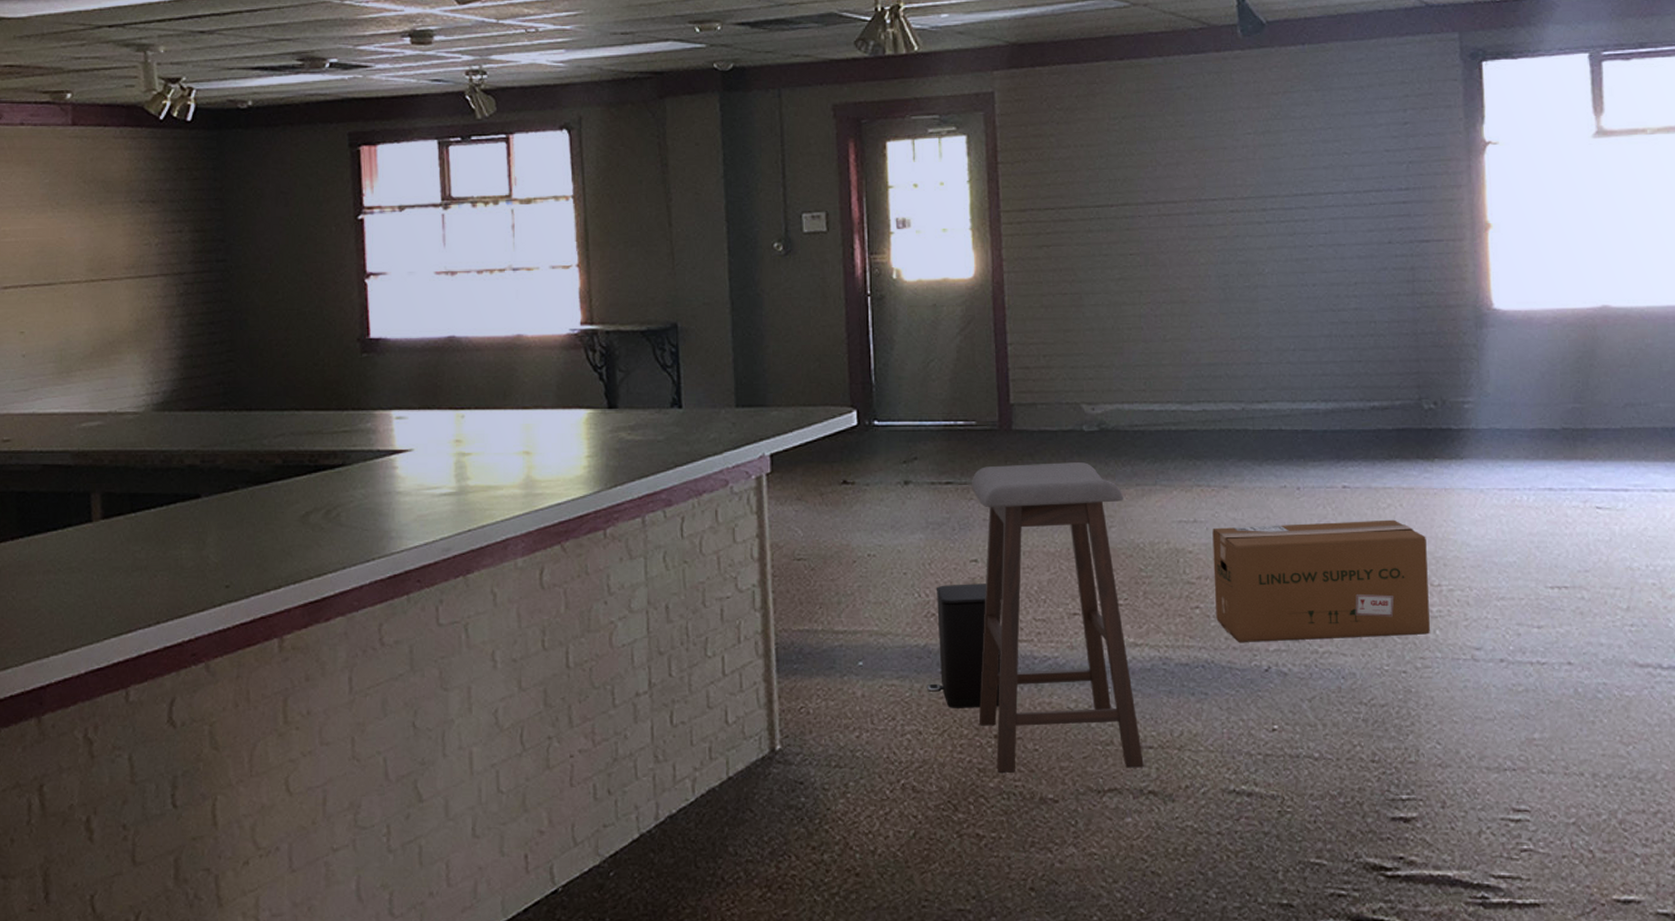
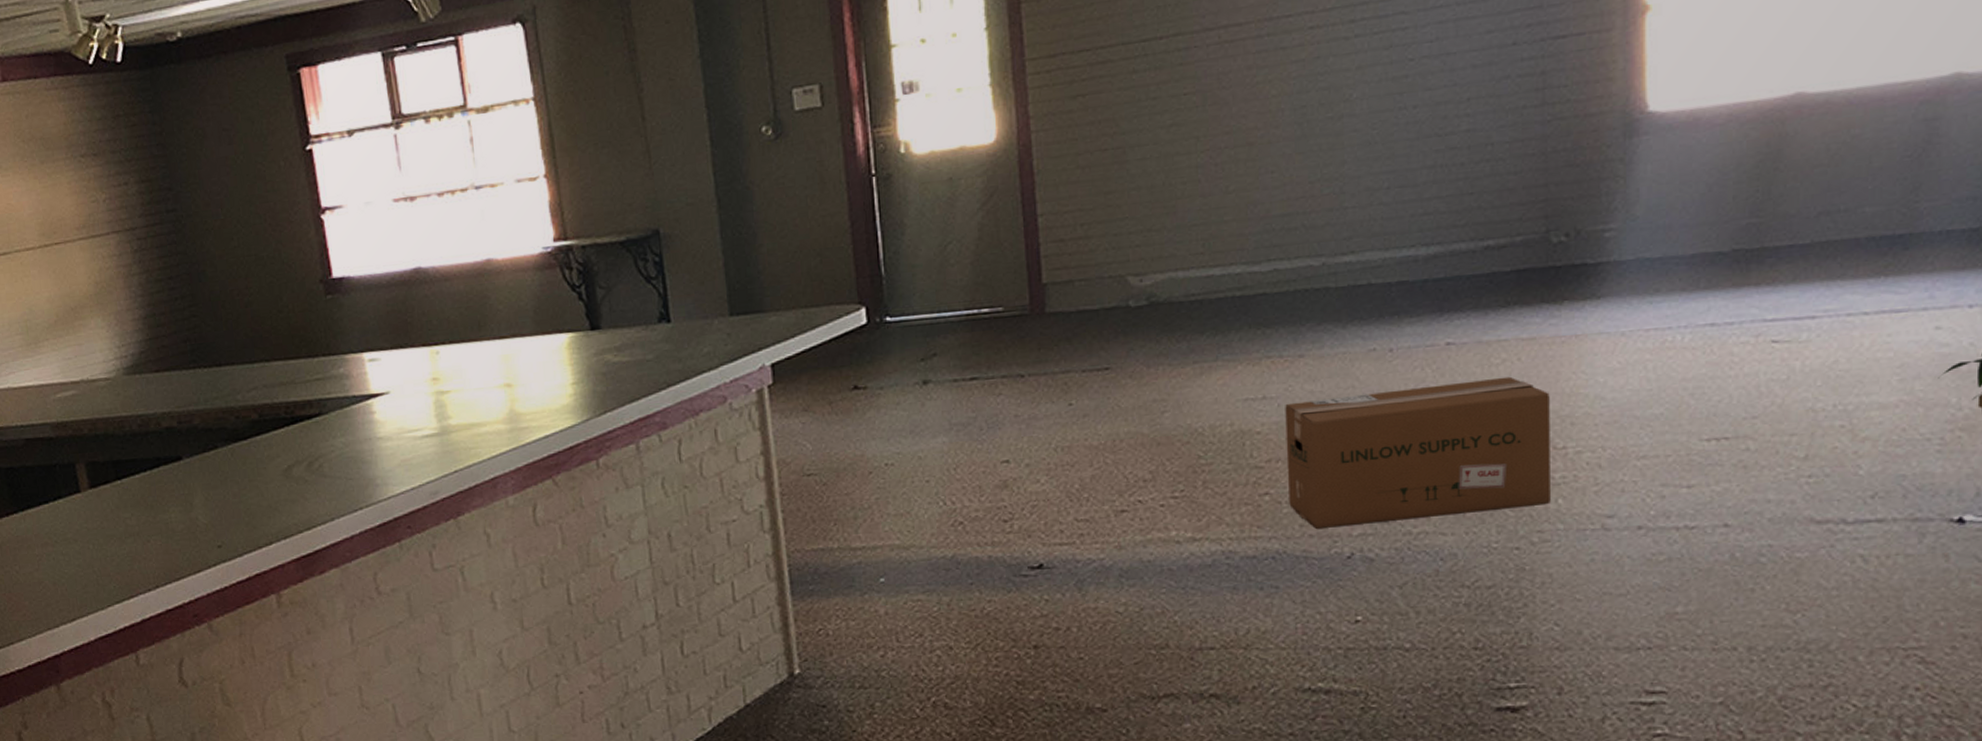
pedal bin: present [926,584,1001,708] -> none [955,485,1039,620]
bar stool: present [971,462,1144,773] -> none [999,342,1204,684]

